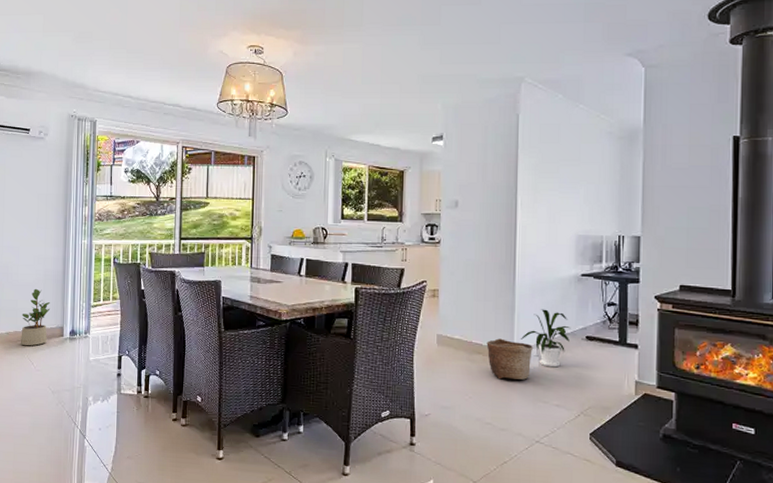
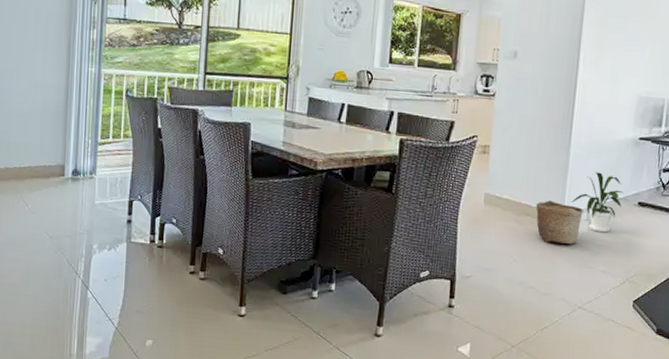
potted plant: present [20,288,50,346] -> none [12,120,49,185]

